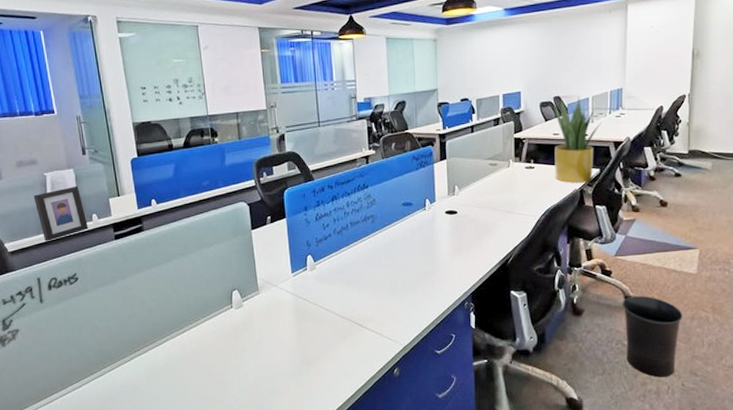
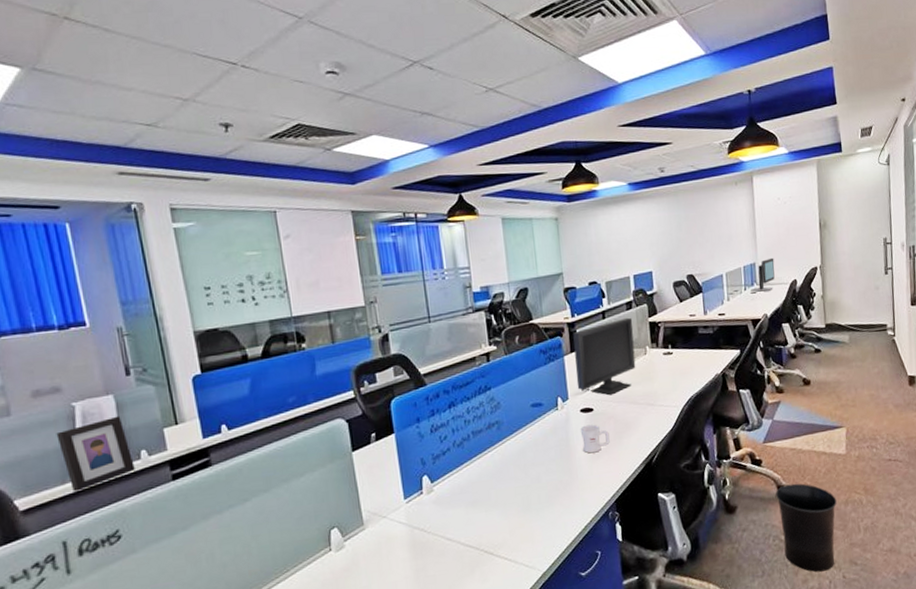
computer monitor: none [443,132,499,201] -> present [573,317,636,396]
mug: none [444,225,470,250] -> present [580,424,610,454]
planter: present [552,96,602,183] -> none [686,273,738,368]
computer monitor: none [615,84,642,116] -> present [750,257,775,293]

